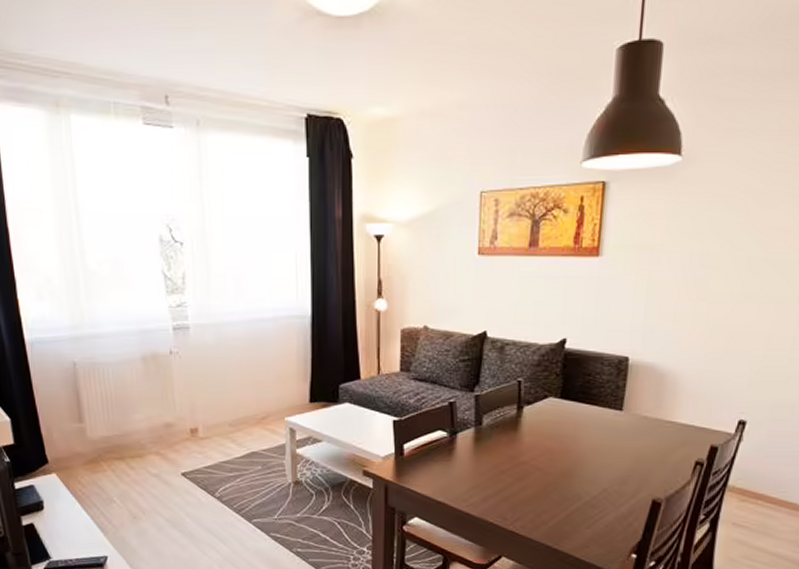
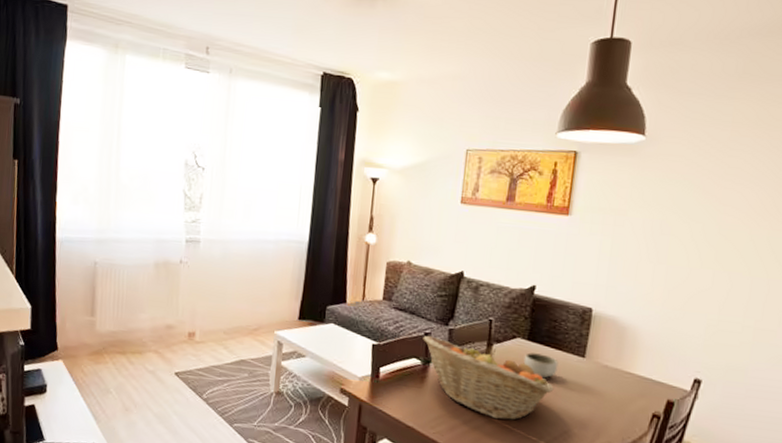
fruit basket: none [447,404,591,485] -> present [423,335,554,420]
bowl: none [557,411,595,437] -> present [523,352,559,379]

